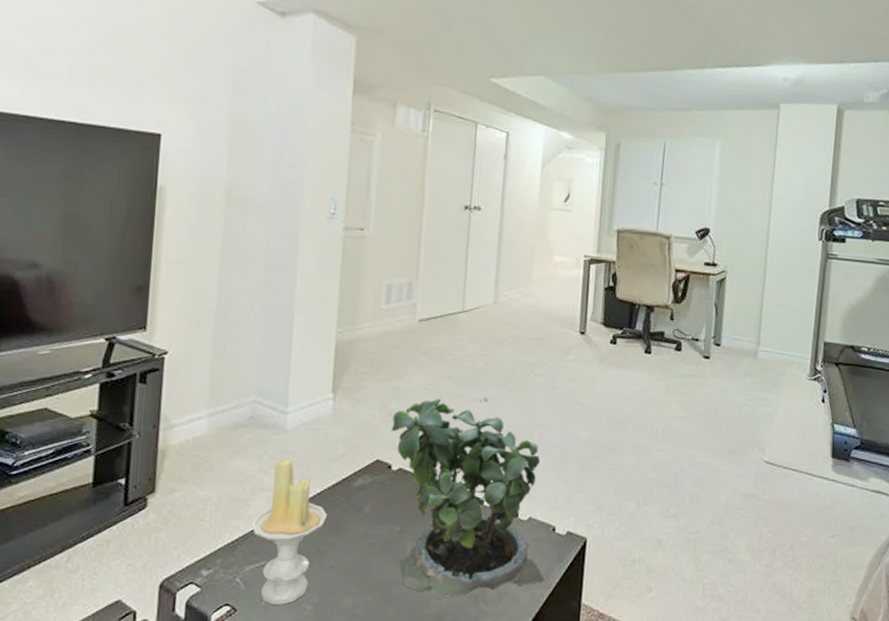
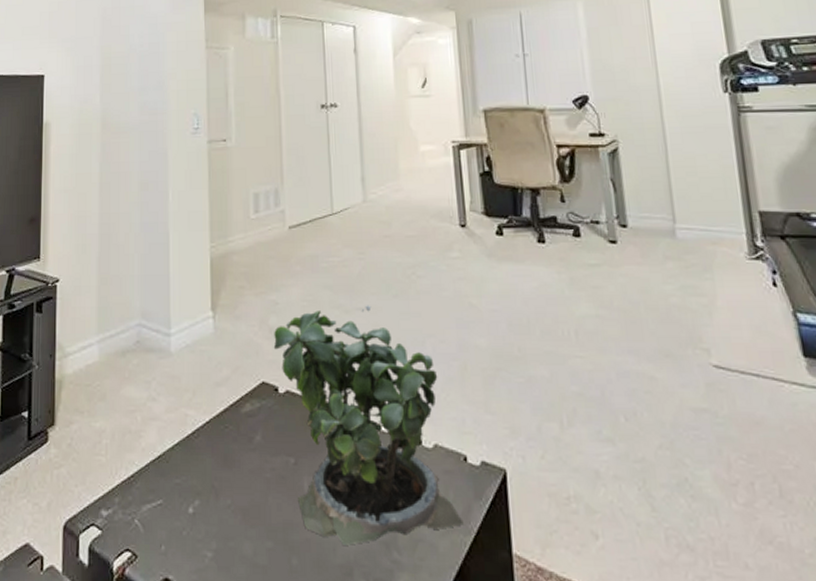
candle: present [250,459,327,605] -> none [144,385,218,551]

